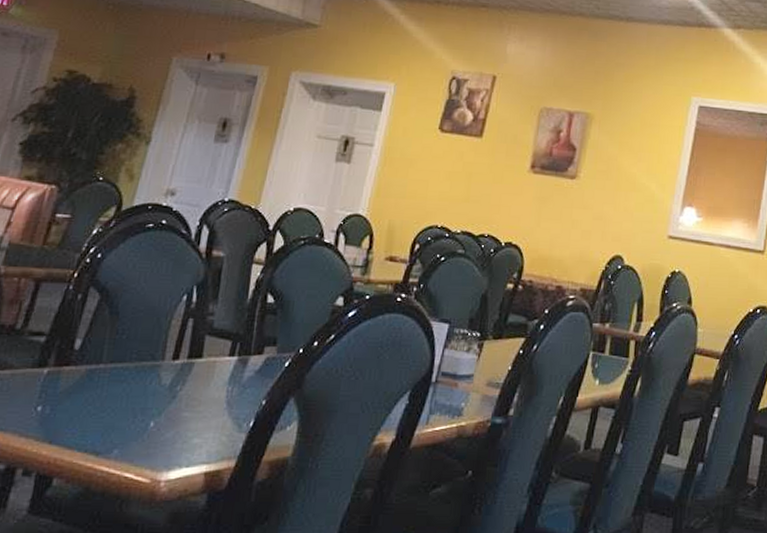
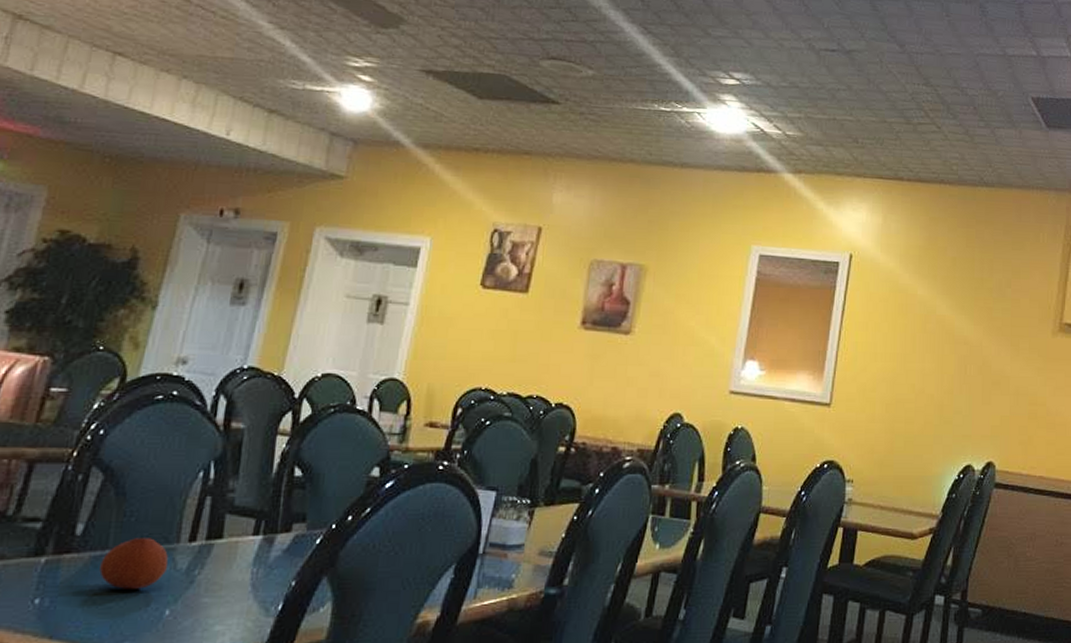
fruit: none [94,353,154,401] -> present [99,536,168,589]

